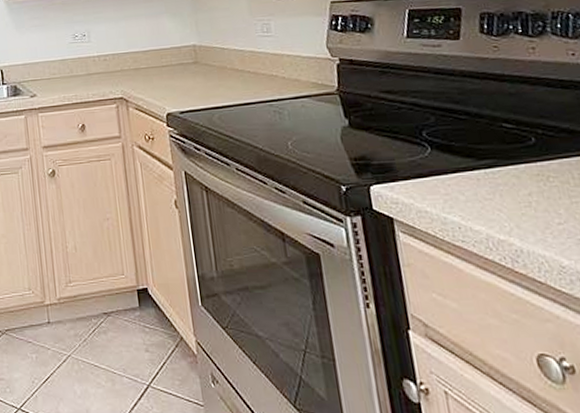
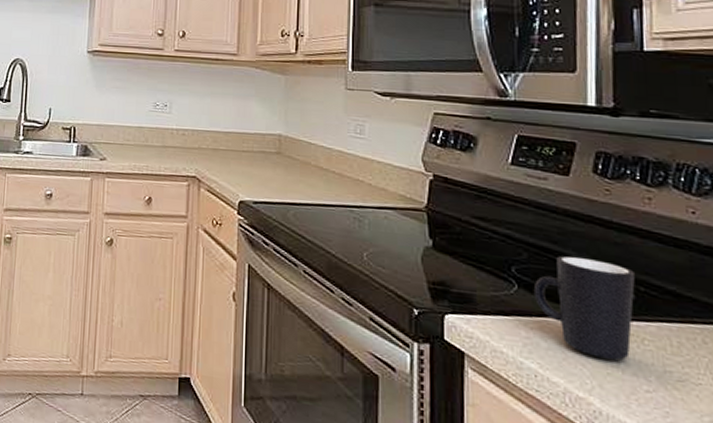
mug: none [444,111,539,201] -> present [533,255,635,361]

